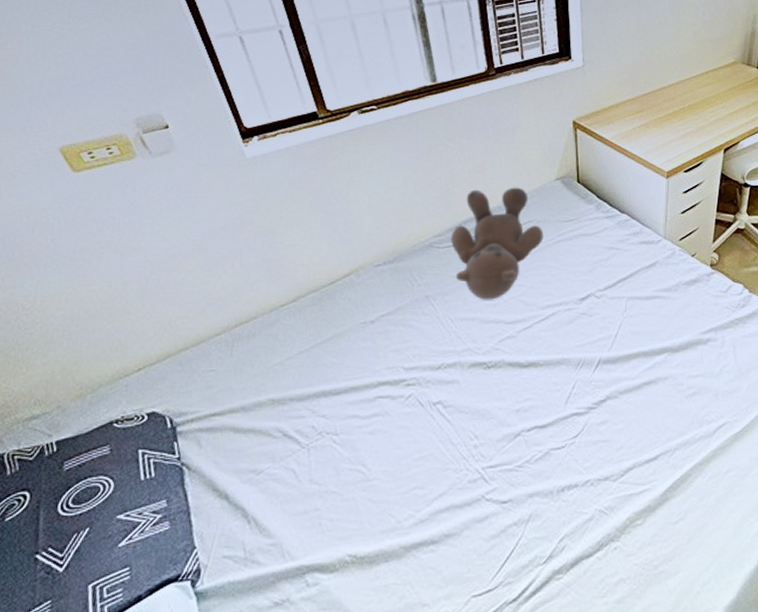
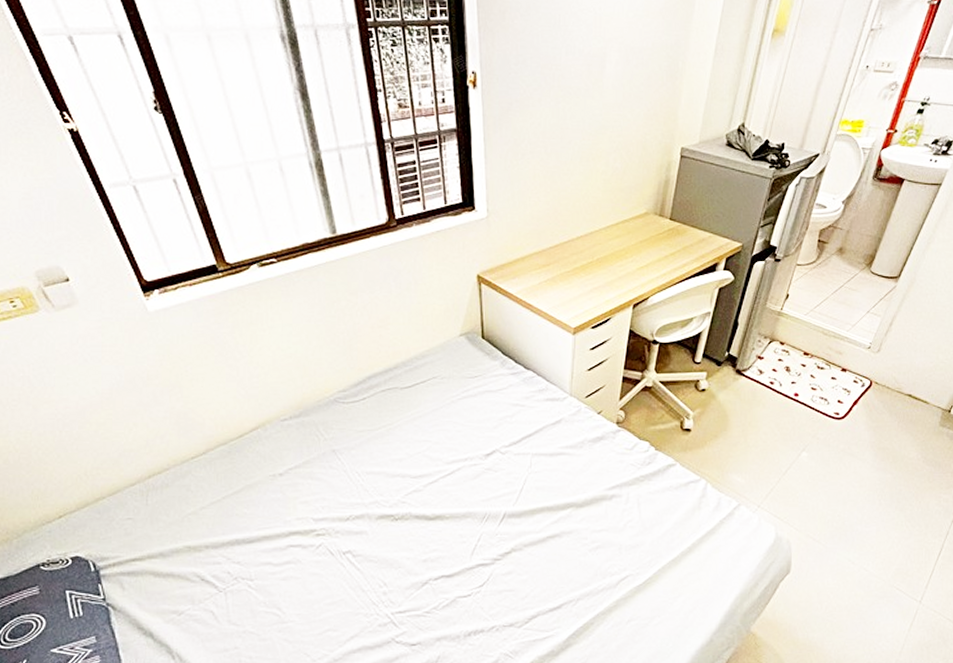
teddy bear: present [451,187,544,300] -> none [356,343,448,455]

